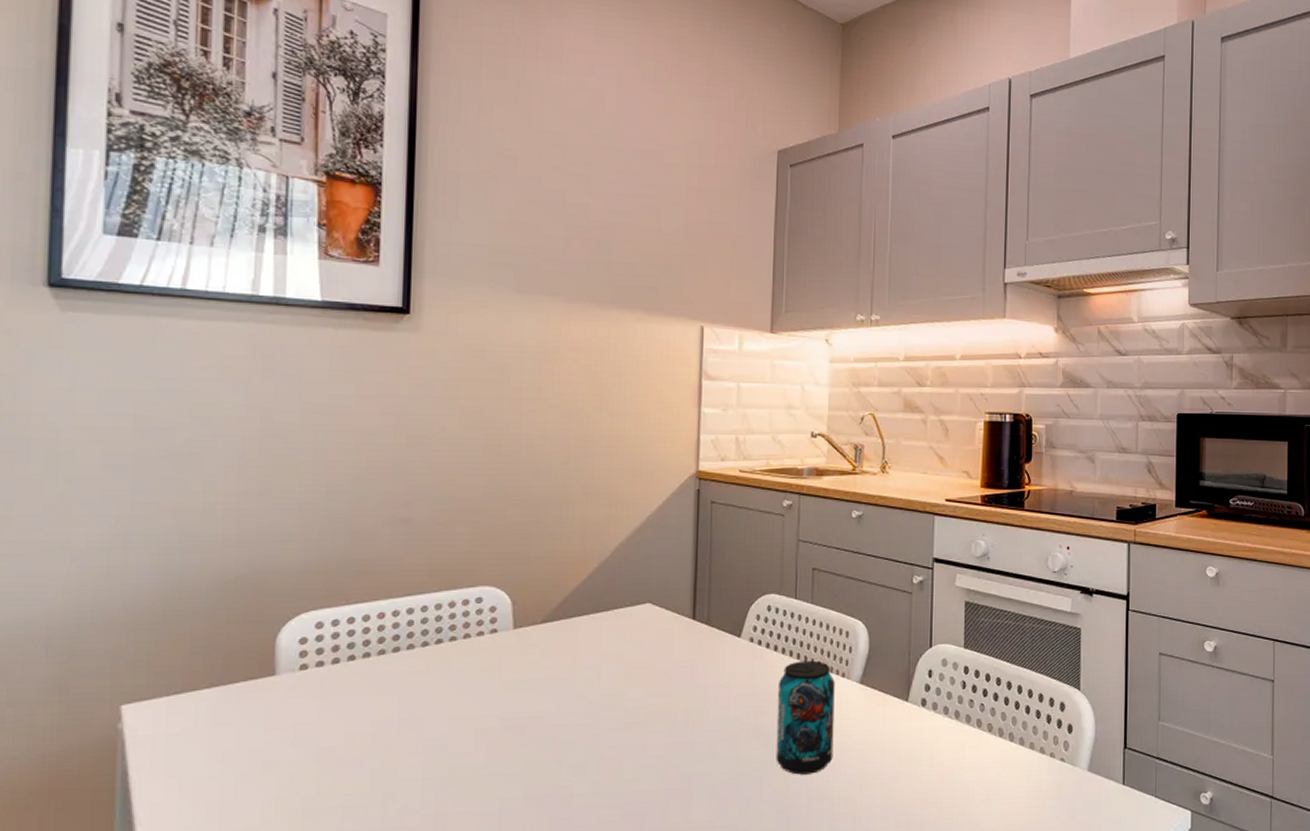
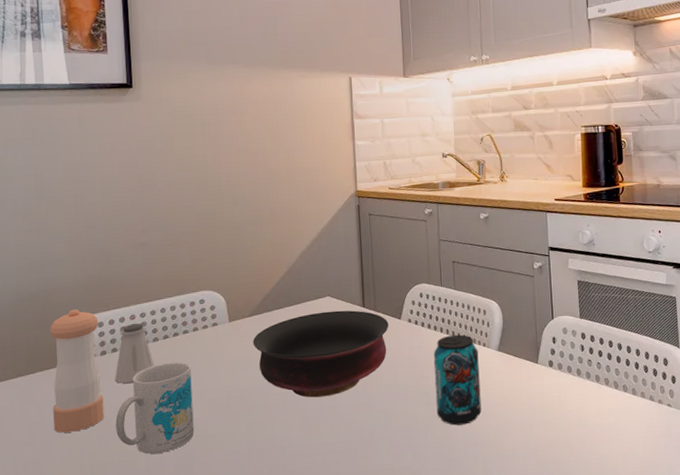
pepper shaker: none [256,600,333,765] -> present [49,309,105,433]
mug: none [344,677,456,798] -> present [115,362,194,454]
saltshaker: none [347,623,406,702] -> present [114,322,154,383]
bowl: none [543,622,724,732] -> present [252,310,389,398]

